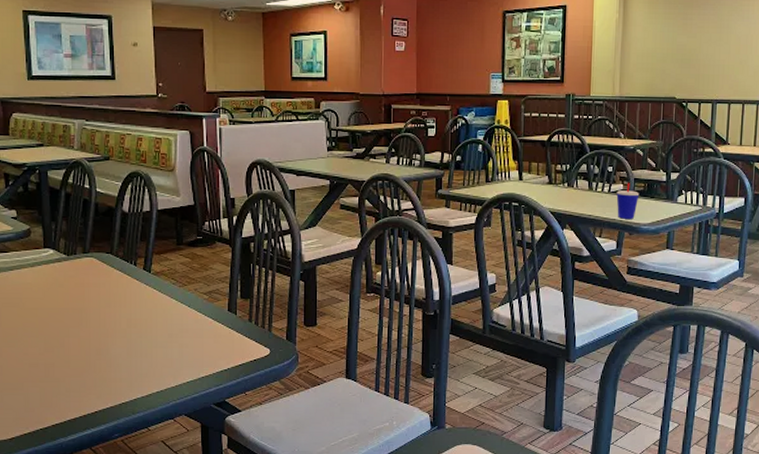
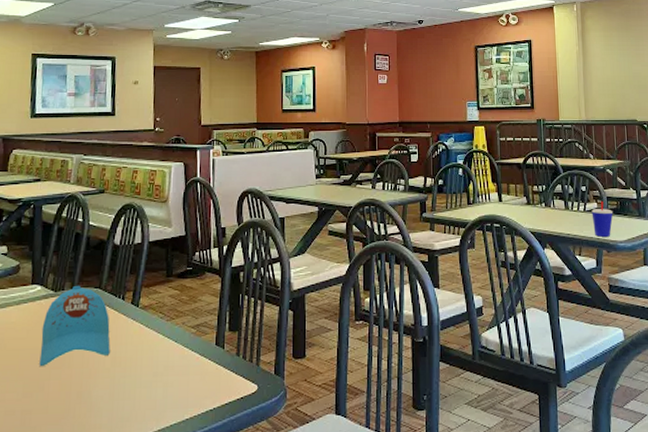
baseball cap: none [57,250,125,324] -> present [39,285,110,366]

